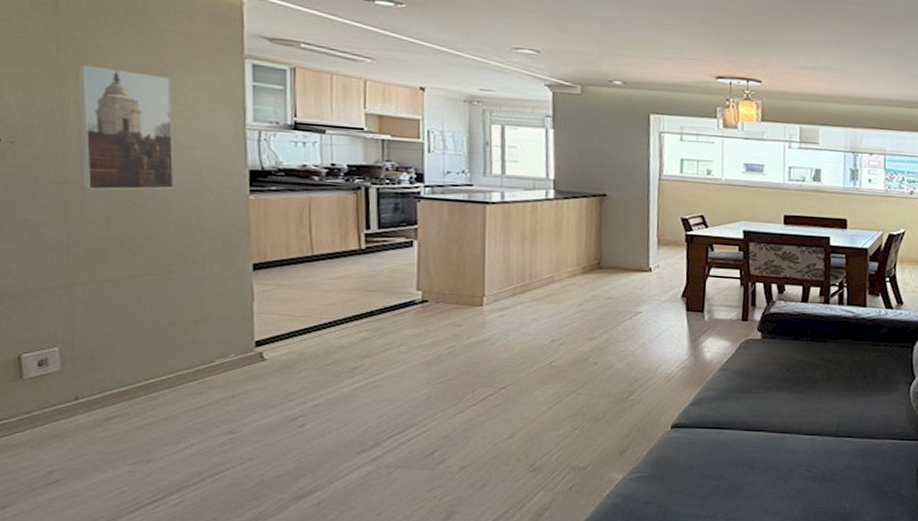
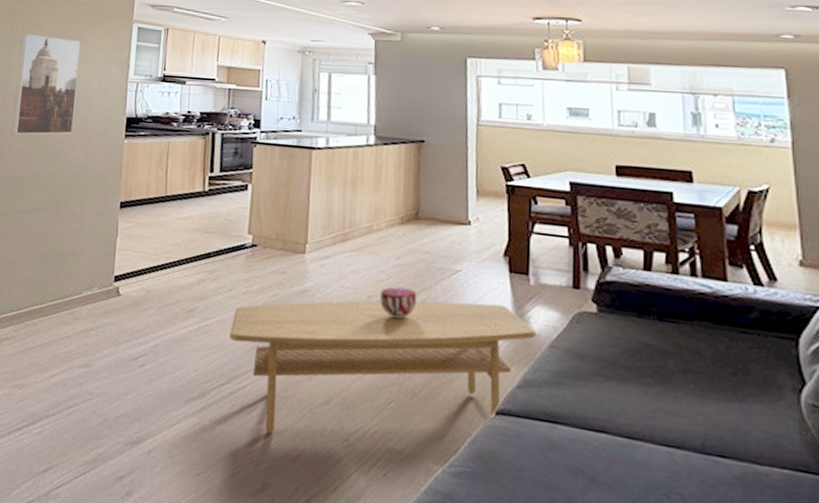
coffee table: none [403,339,709,471] -> present [229,301,536,435]
decorative bowl: none [563,331,600,358] -> present [380,287,417,319]

